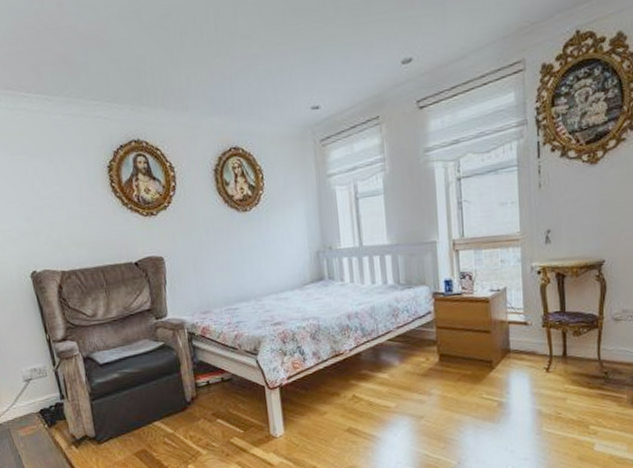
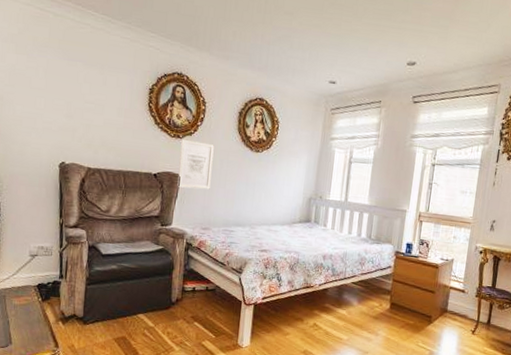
wall art: none [156,214,201,272] -> present [177,139,214,189]

